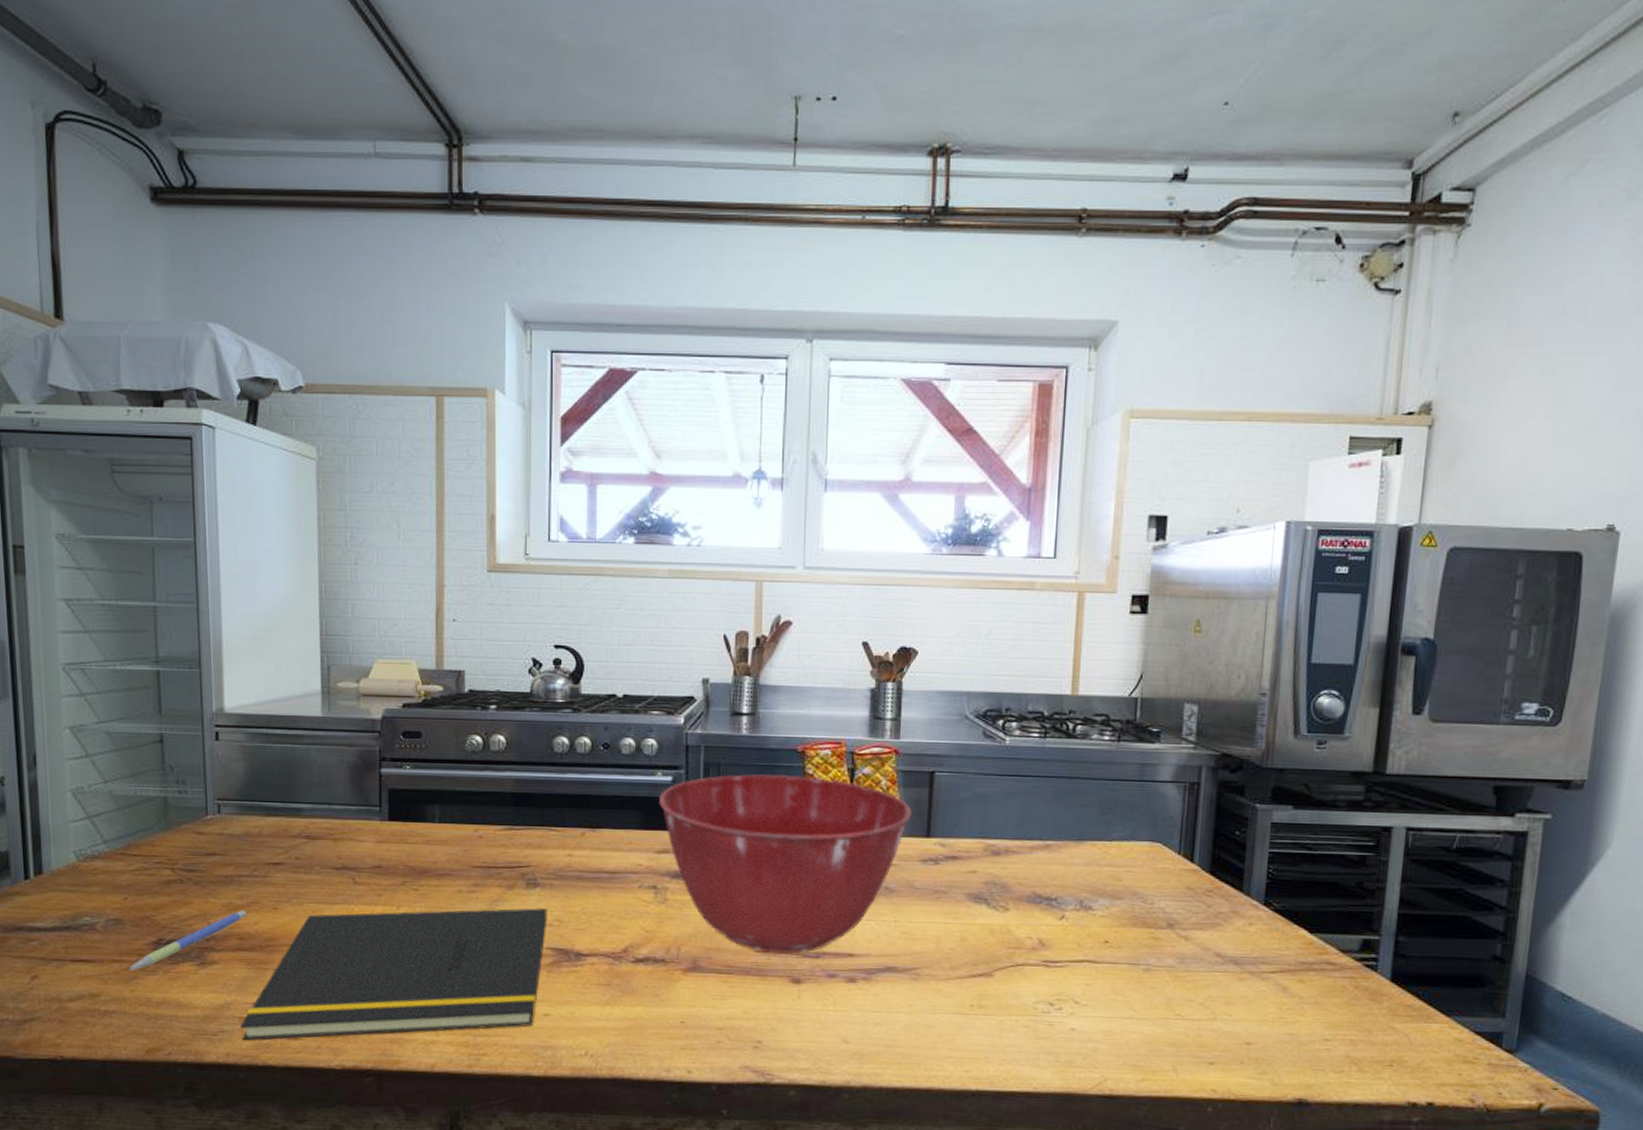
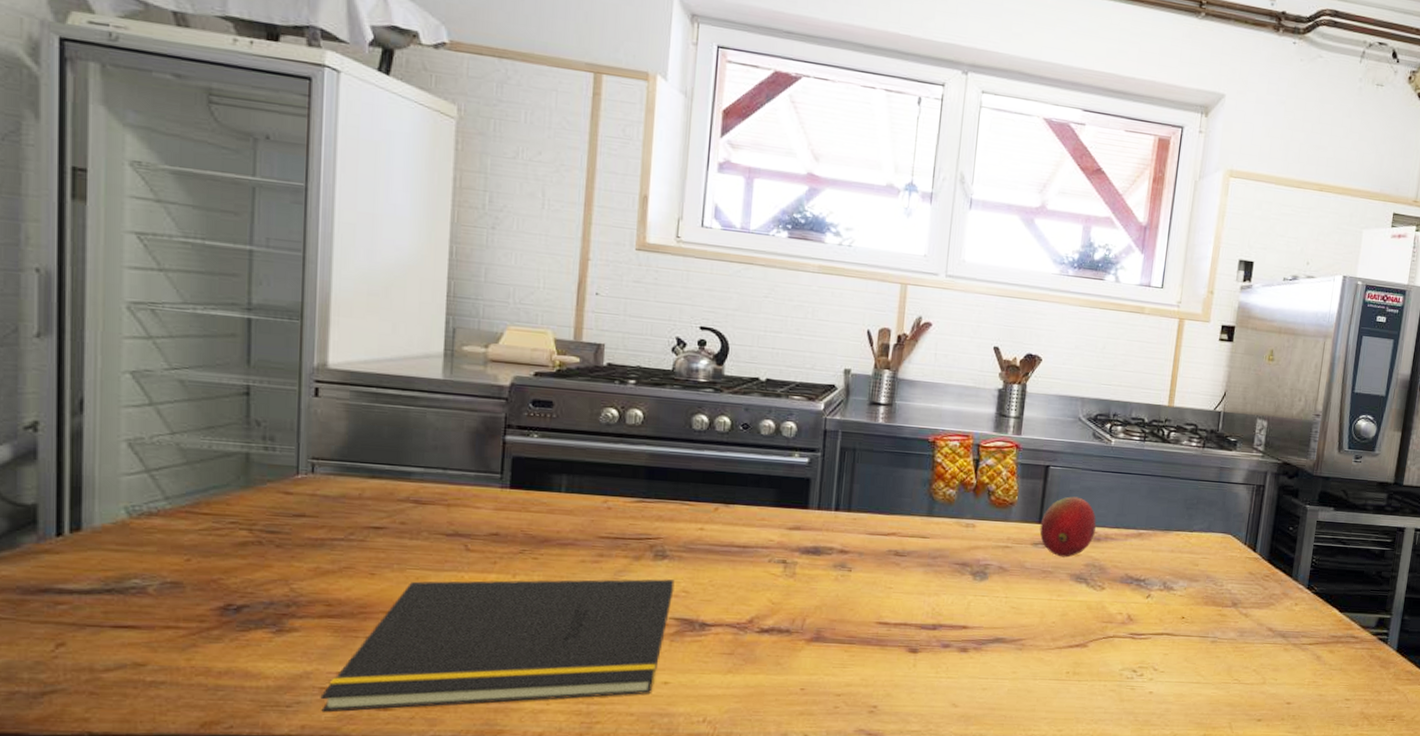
pen: present [128,910,247,971] -> none [185,575,338,638]
mixing bowl: present [659,773,912,954] -> none [794,459,1028,626]
fruit: none [928,805,994,875] -> present [1039,496,1096,558]

